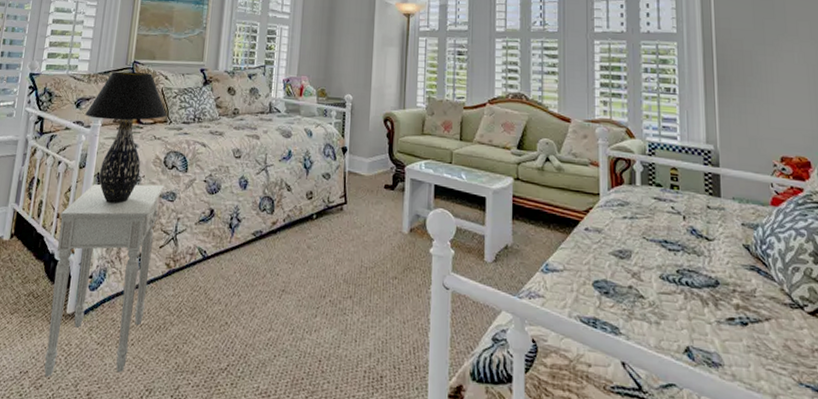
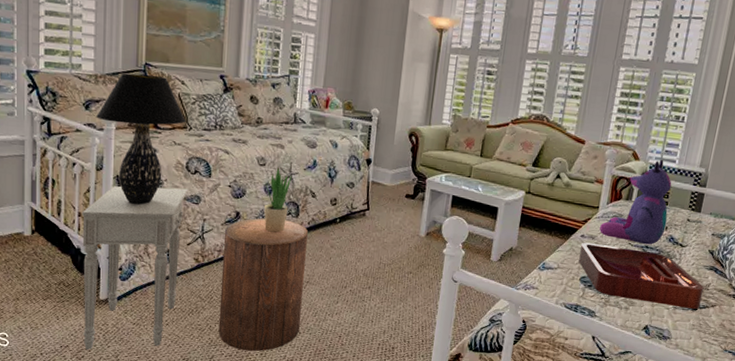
stool: none [186,215,283,381] -> present [218,217,308,352]
potted plant: none [238,158,267,232] -> present [264,166,292,233]
decorative tray: none [587,237,751,324] -> present [579,242,704,309]
toy: none [605,136,683,239] -> present [599,159,672,245]

